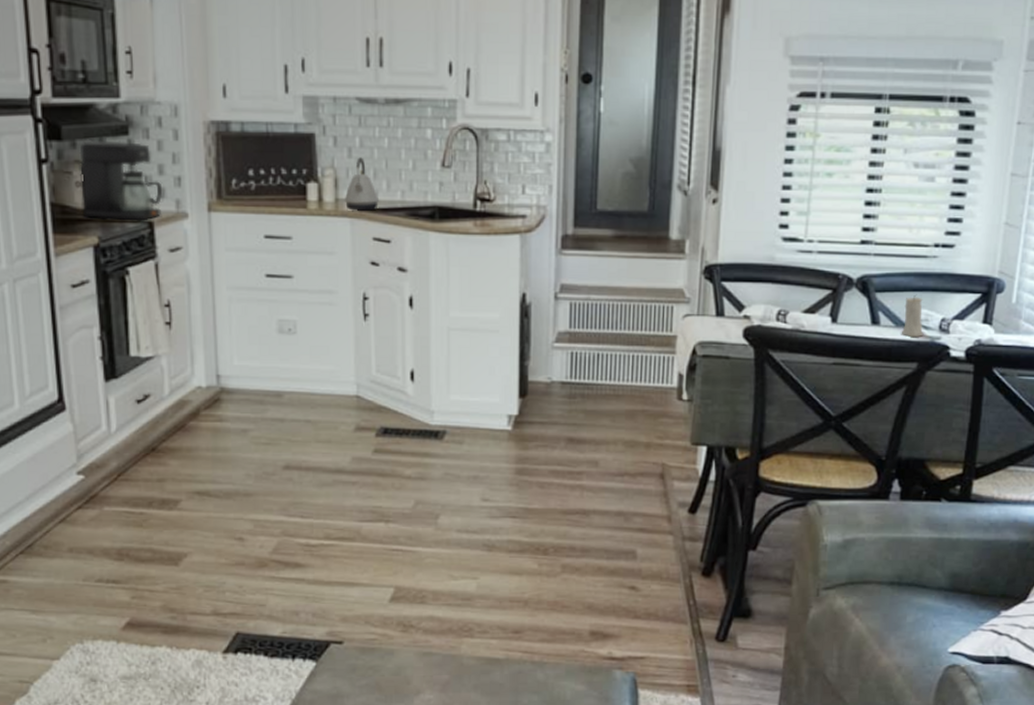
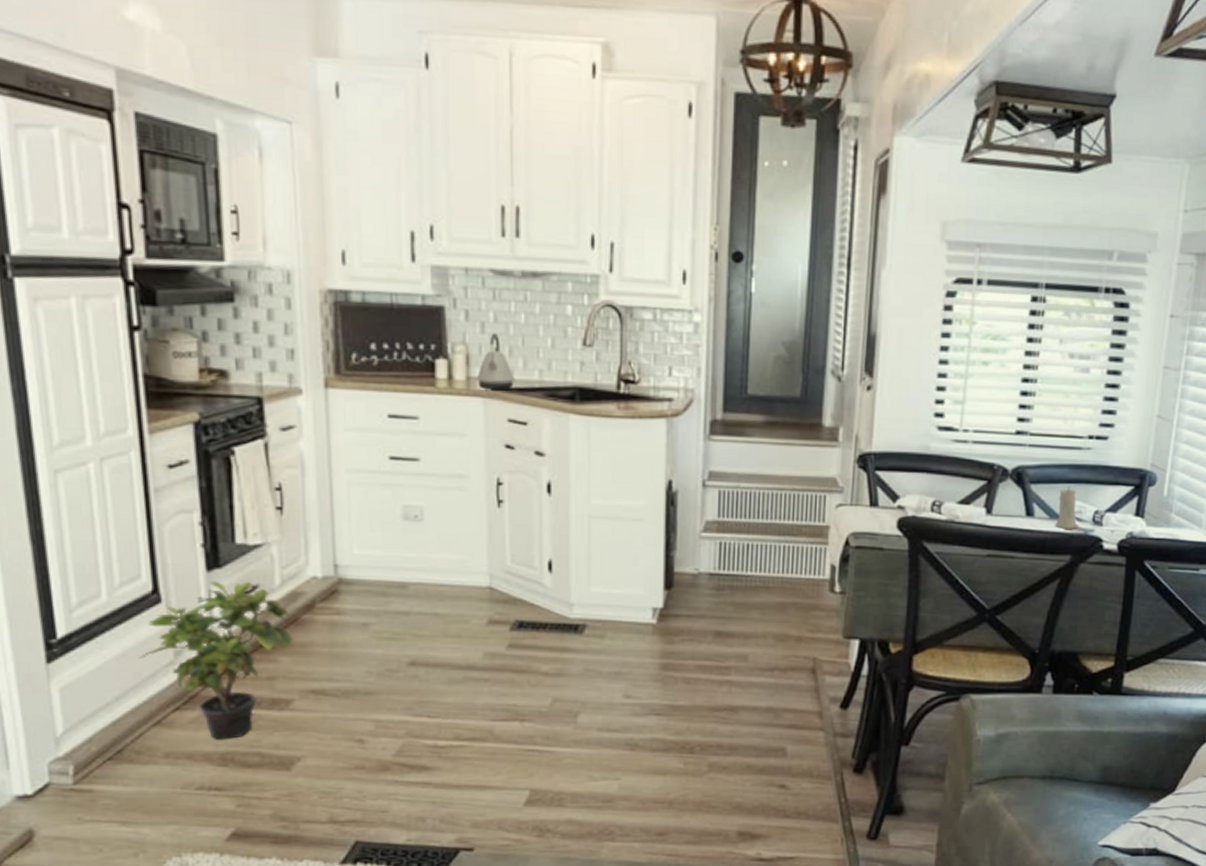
potted plant: none [47,390,181,536] -> present [139,581,293,739]
coffee maker: present [79,140,163,221] -> none [177,307,273,397]

